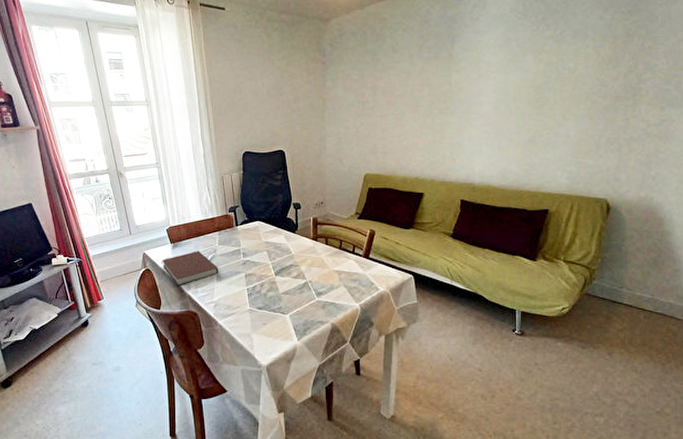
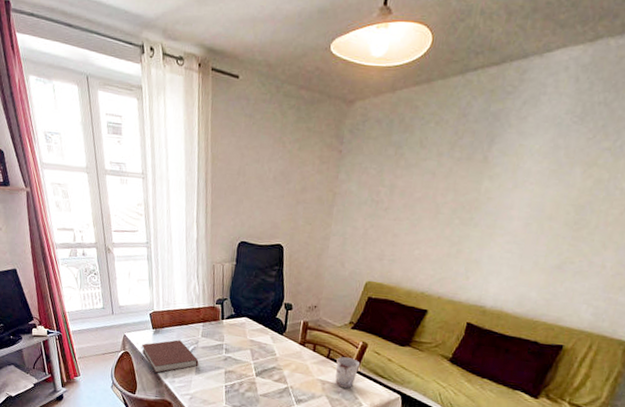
cup: none [349,246,371,276] -> present [335,357,360,389]

